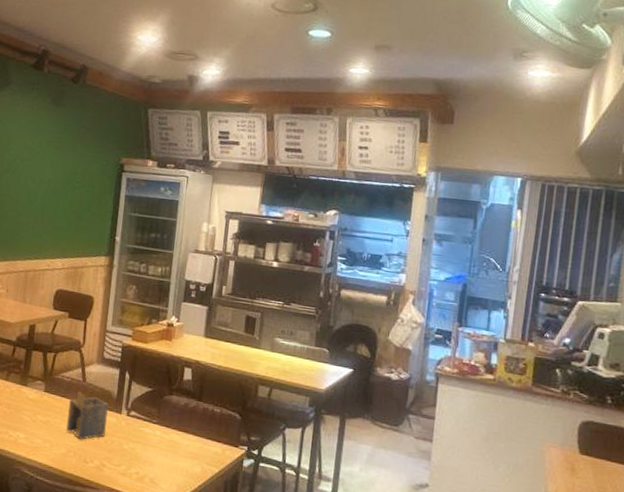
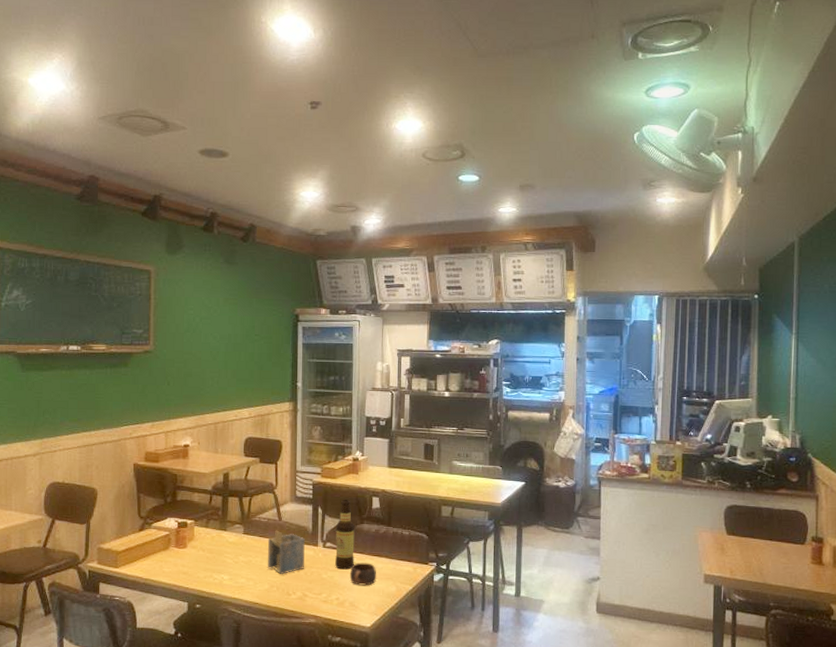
bottle: none [138,366,163,443] -> present [335,499,355,570]
cup: none [152,436,182,463] -> present [349,562,377,586]

